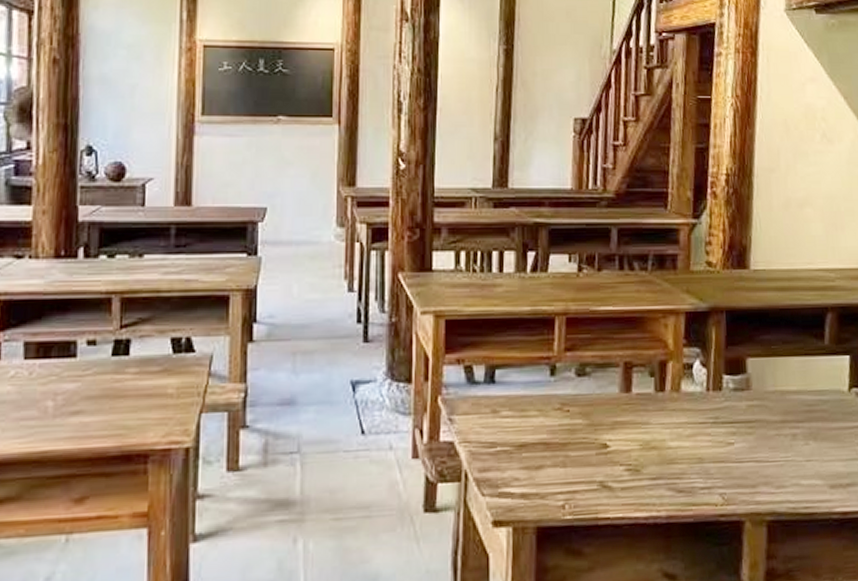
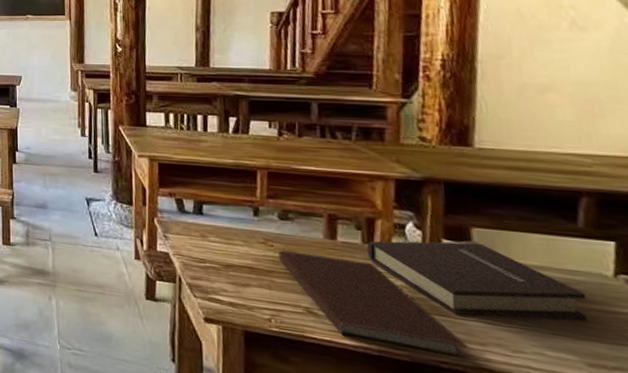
notebook: none [574,413,743,508] -> present [278,250,470,357]
book: none [659,374,830,459] -> present [366,241,588,321]

